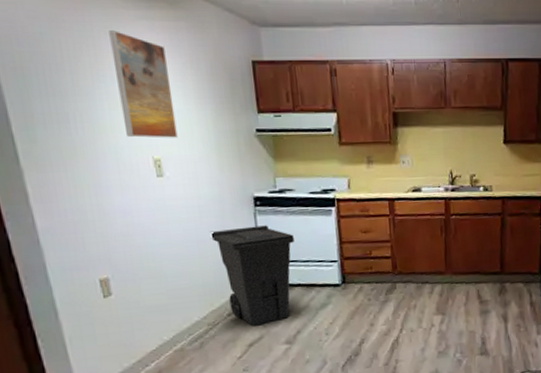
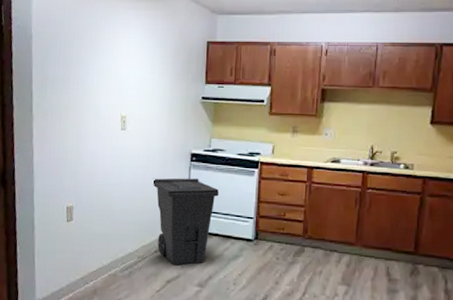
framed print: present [109,30,178,138] -> none [105,17,144,100]

